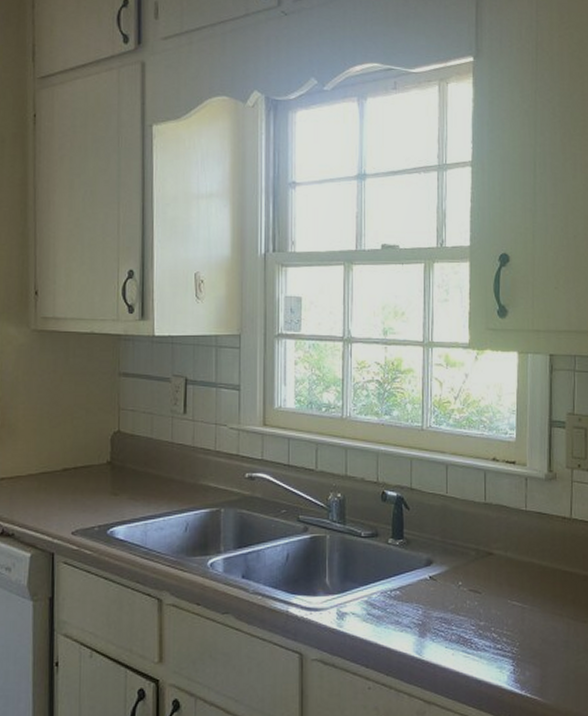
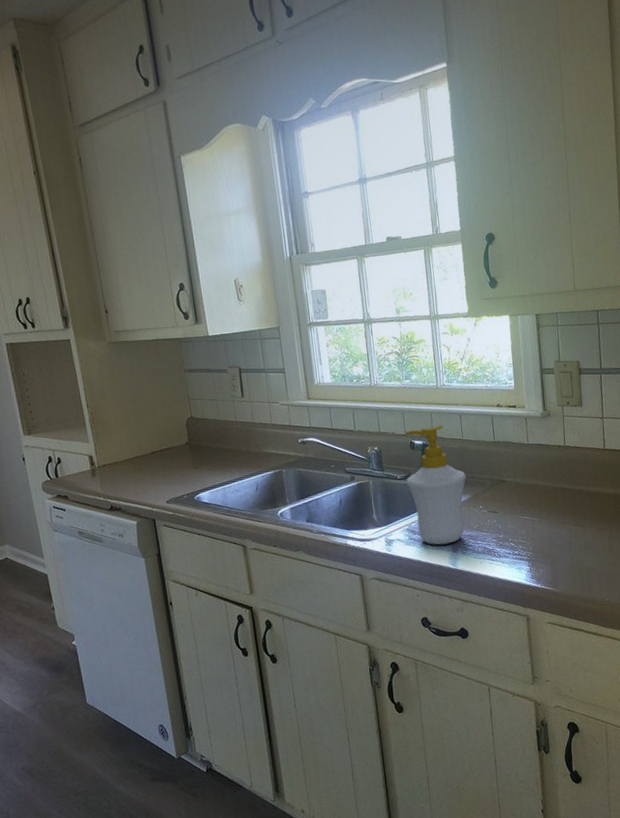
soap bottle: none [372,476,447,626] -> present [405,425,467,545]

